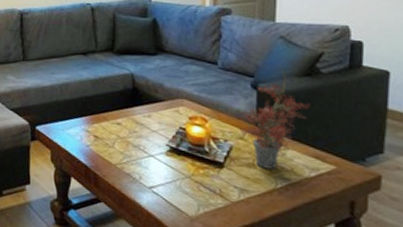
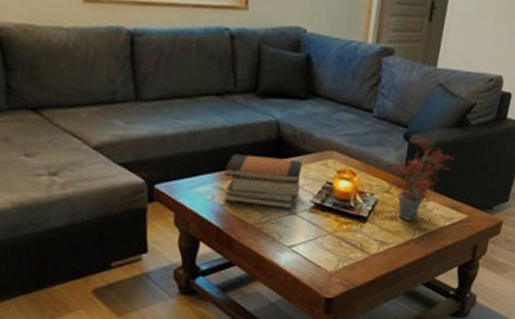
book stack: none [90,101,156,152] -> present [224,153,302,209]

